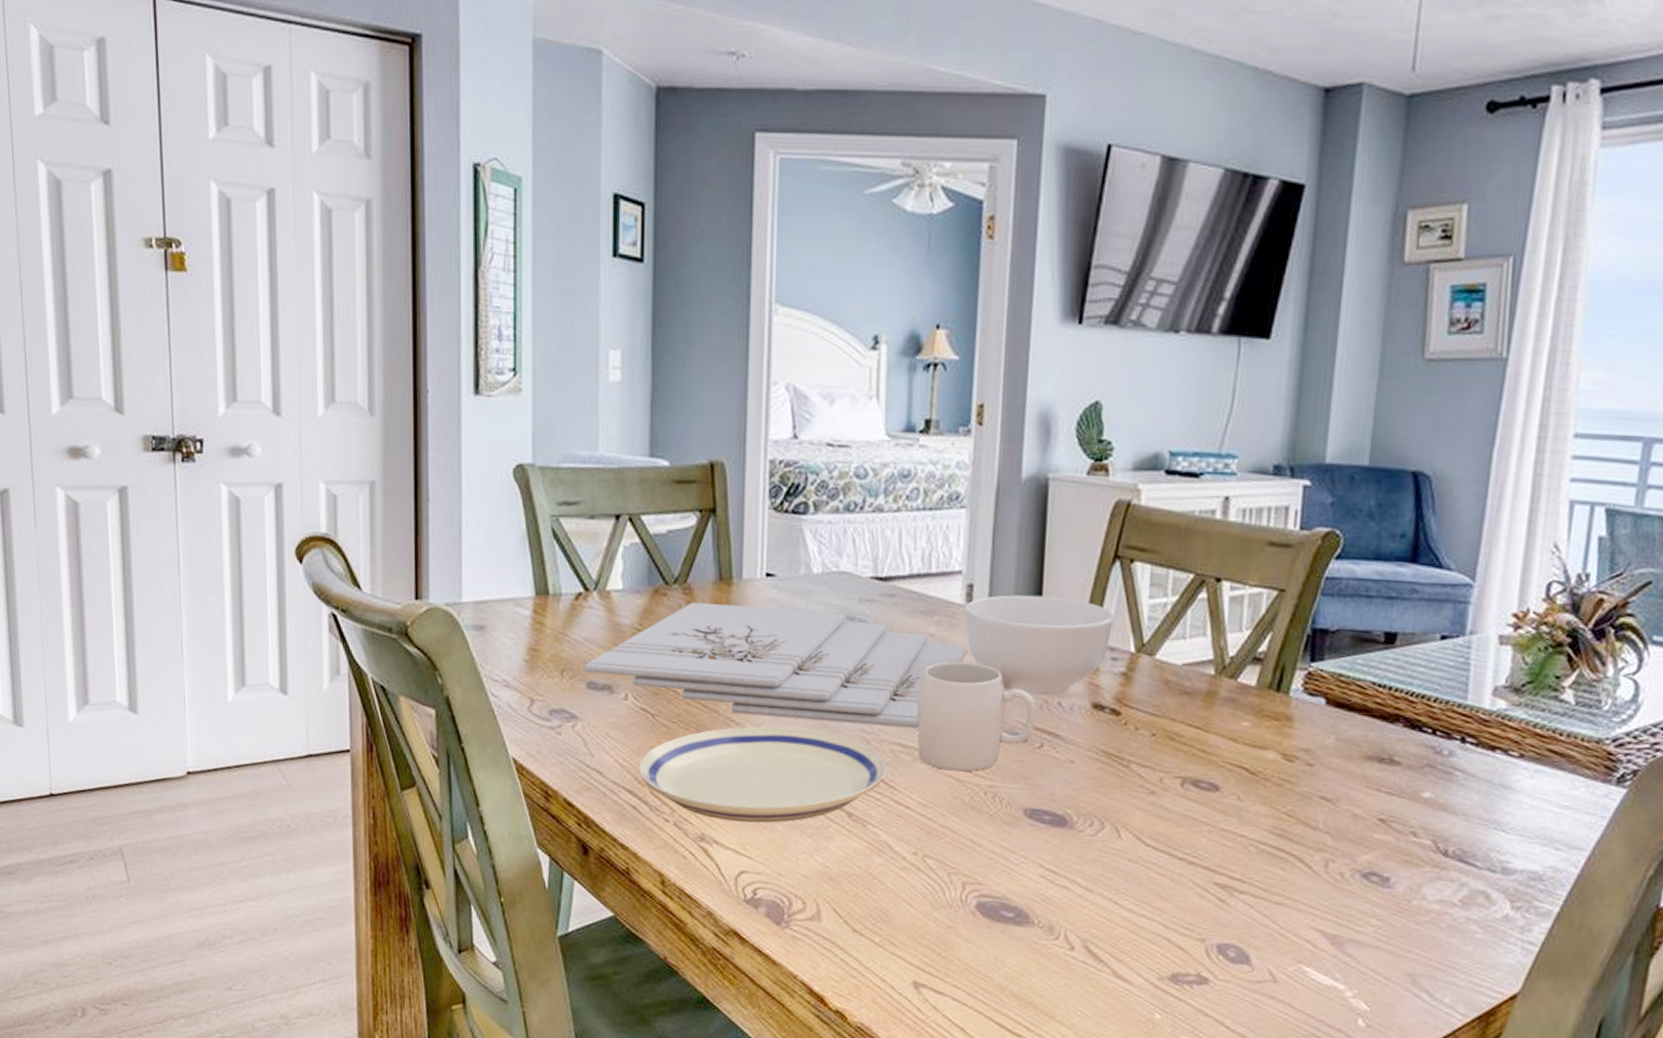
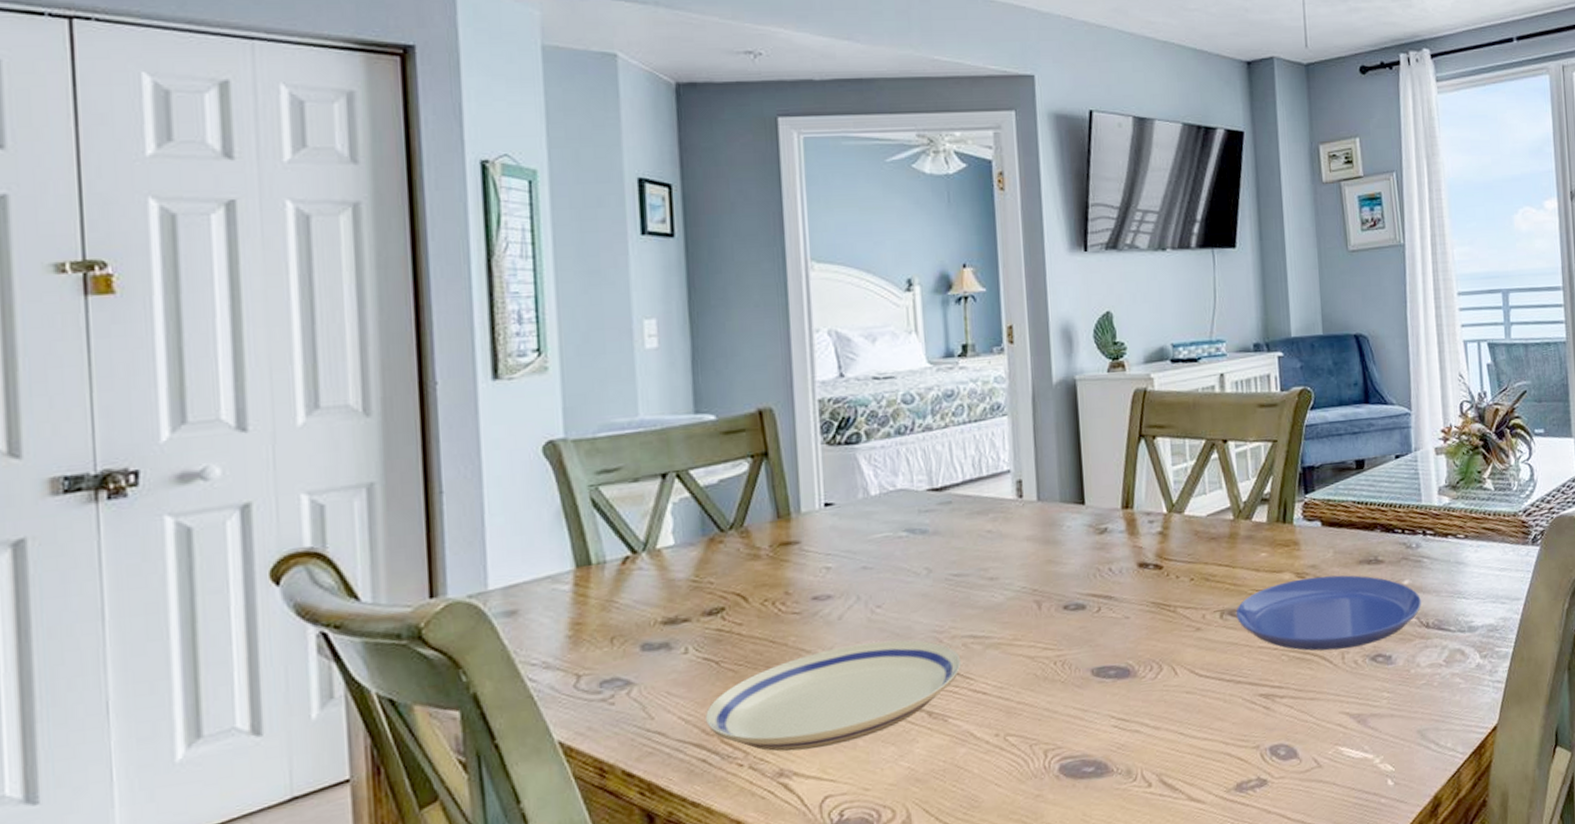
placemat: present [584,602,968,728] -> none [636,527,1023,642]
mug: present [916,661,1038,772] -> none [982,548,1092,651]
bowl: present [964,594,1115,695] -> none [1016,477,1147,567]
plate: none [1200,761,1443,858] -> present [1236,575,1421,651]

